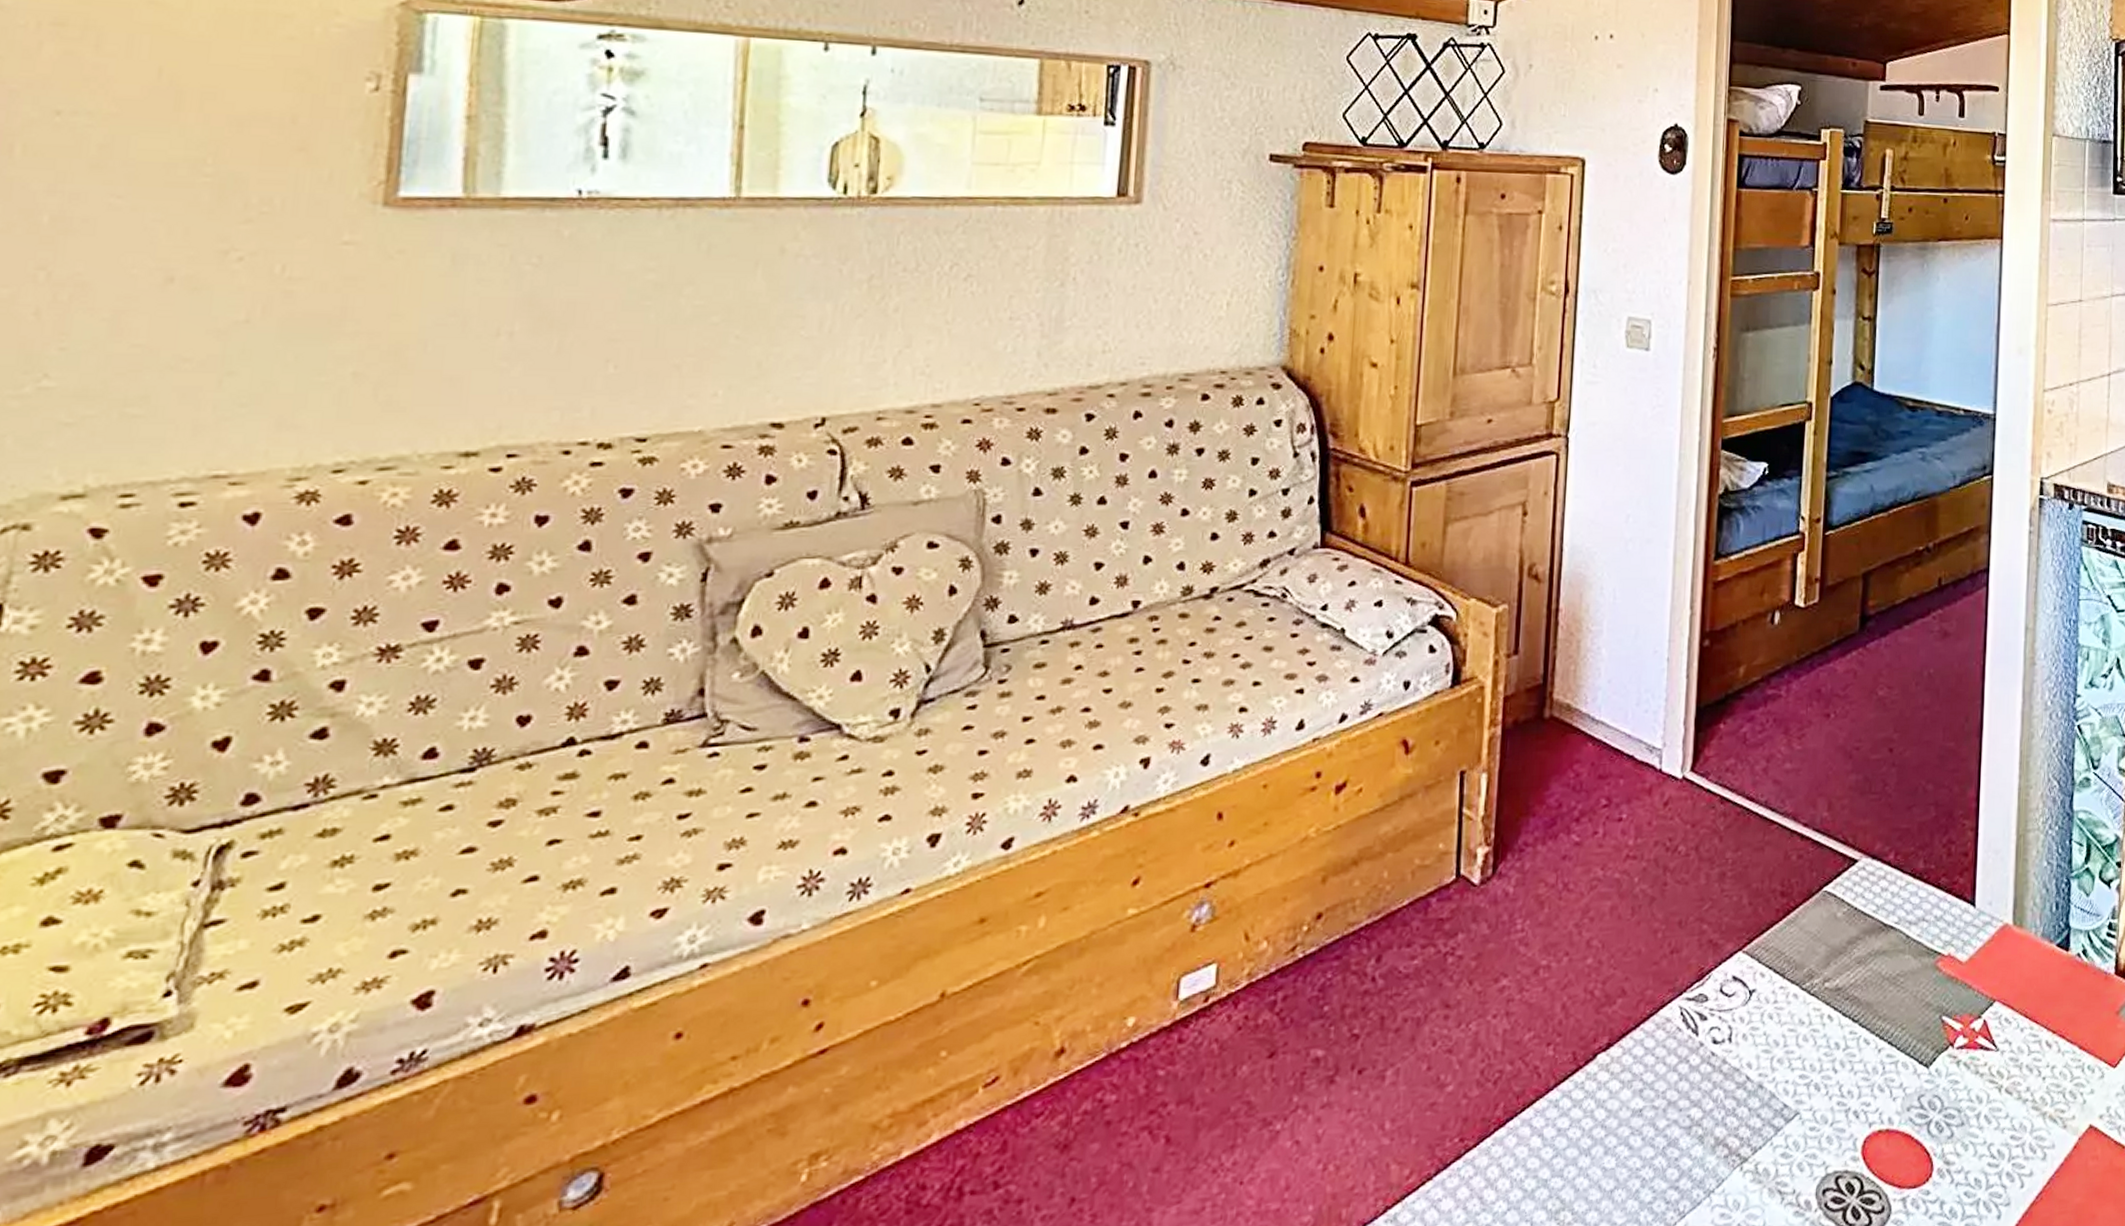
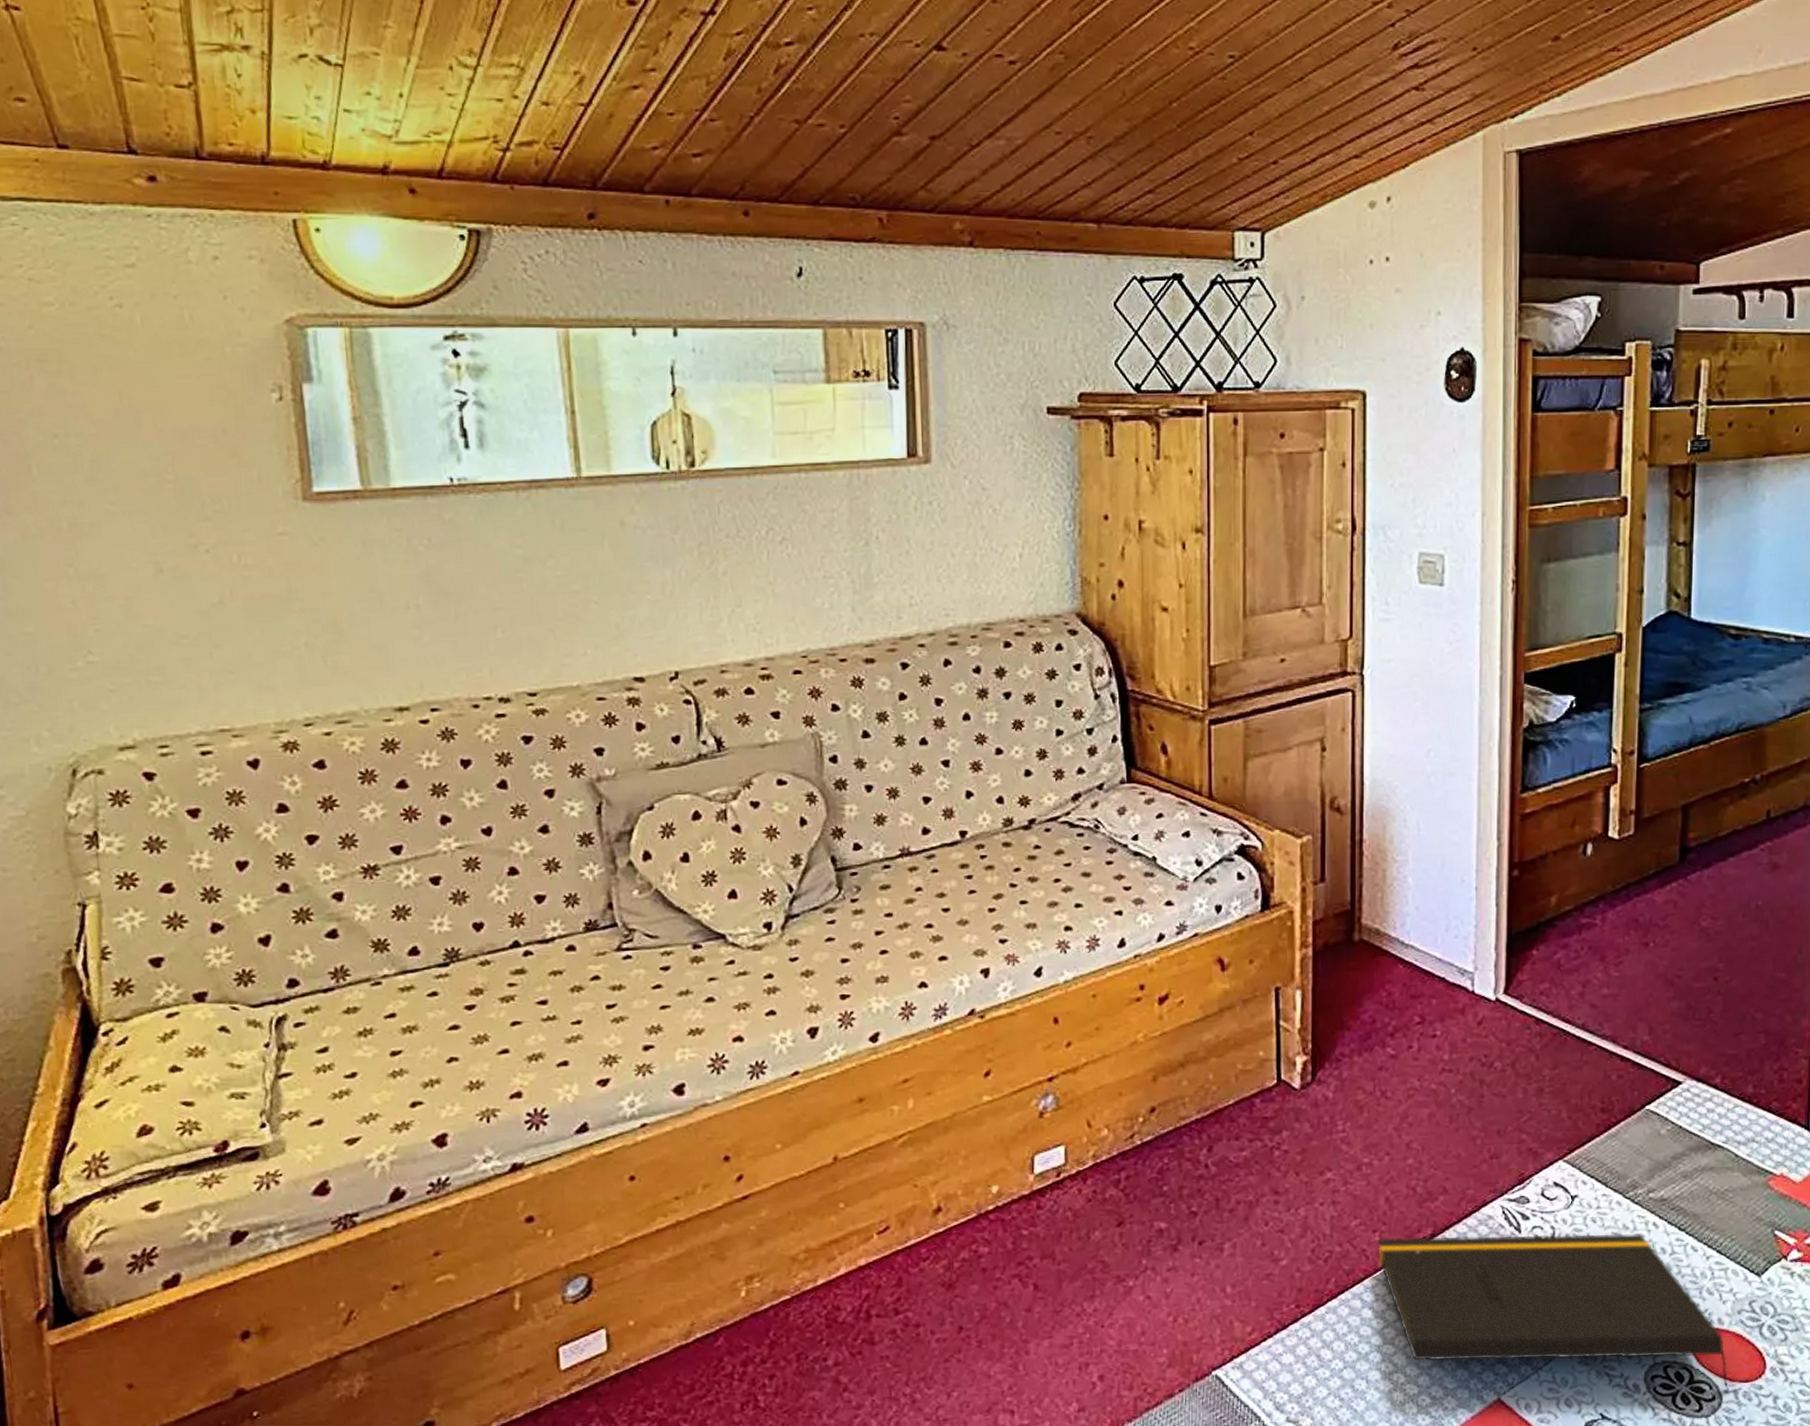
notepad: none [1549,1028,1899,1200] -> present [1377,1233,1730,1391]

